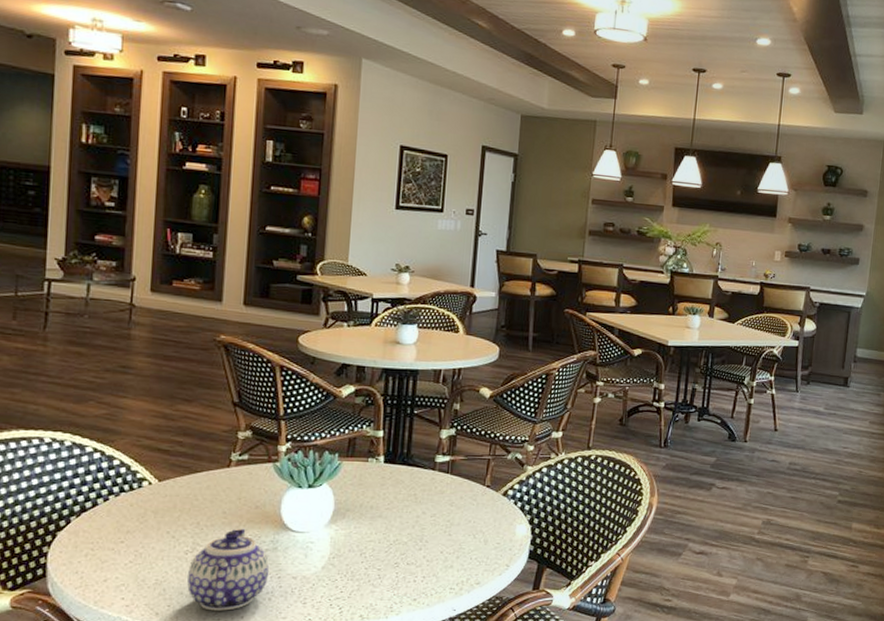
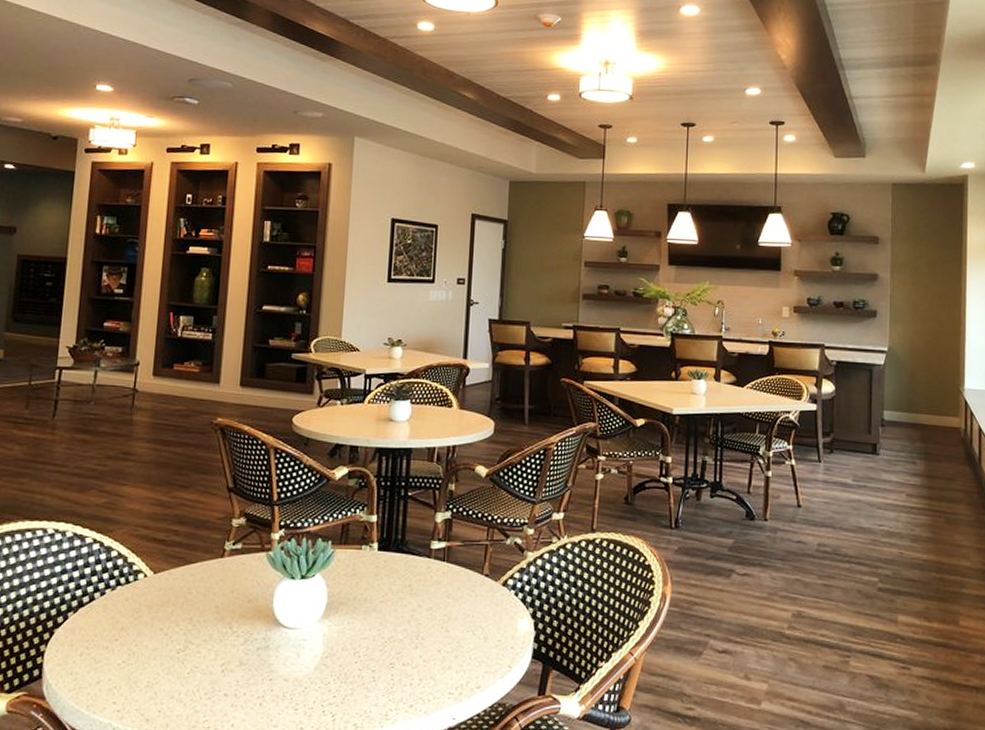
teapot: present [187,528,270,611] -> none [178,624,261,717]

